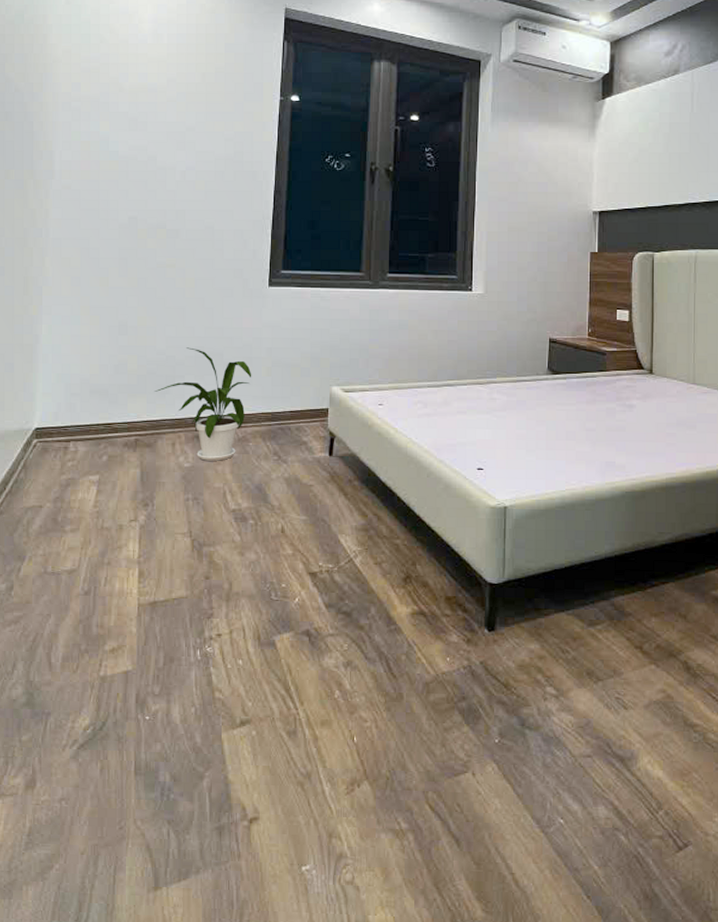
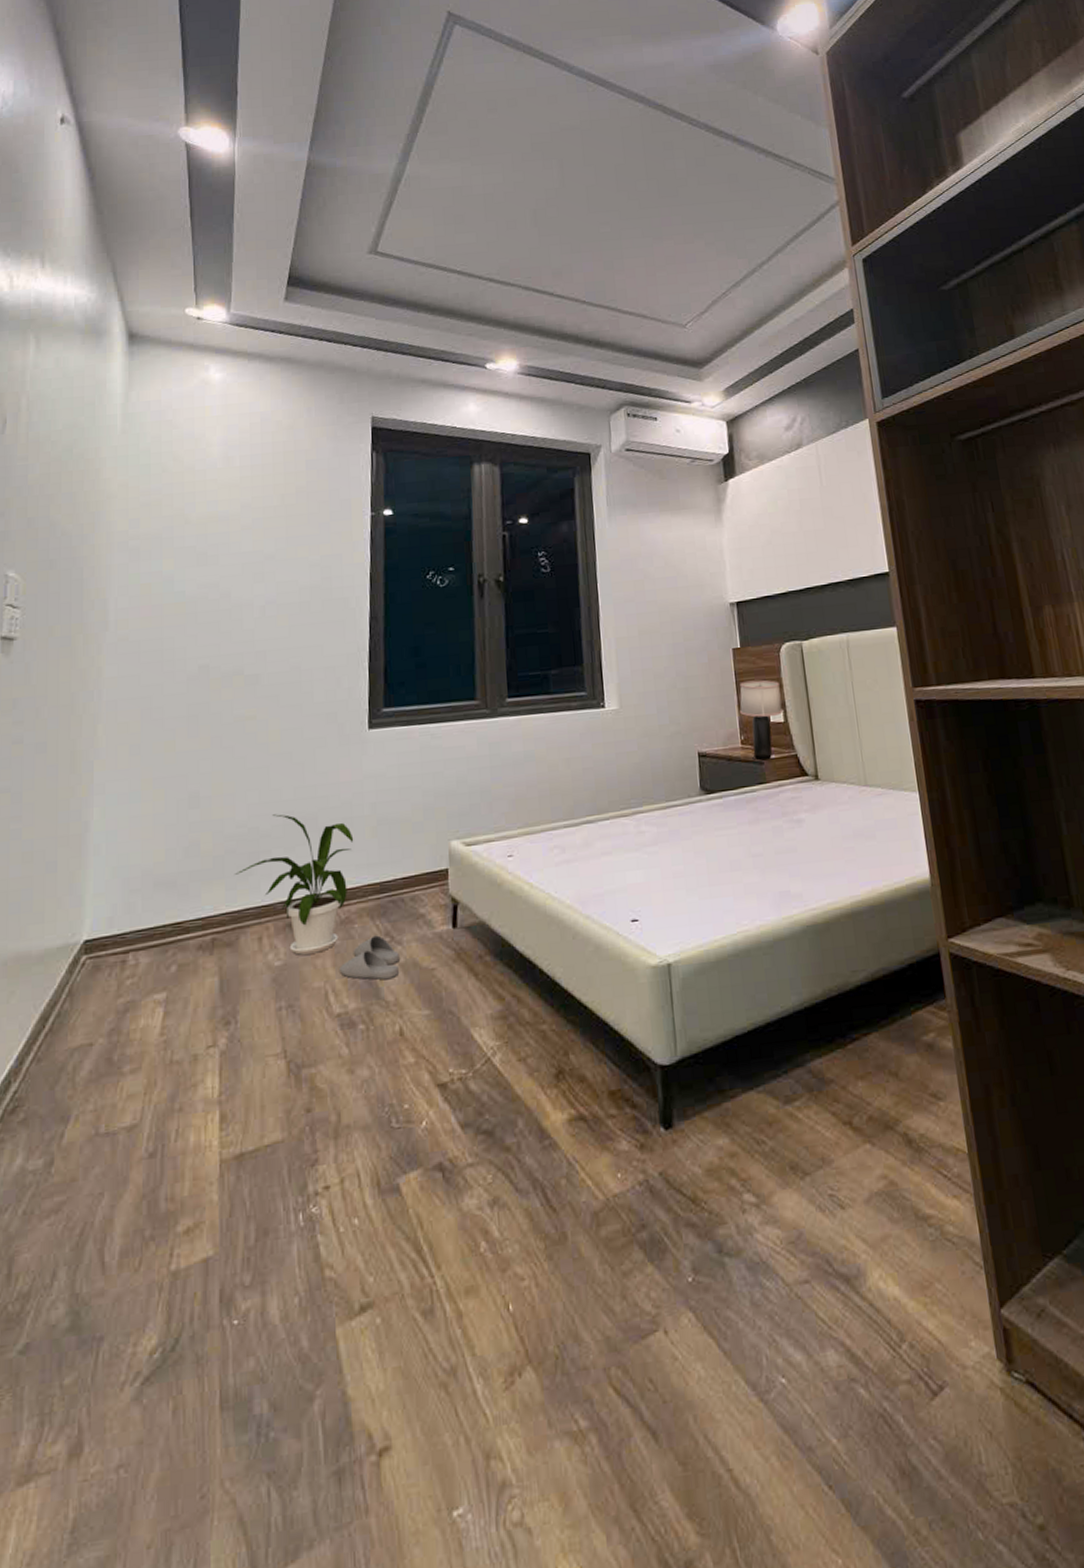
slippers: none [236,453,284,489] -> present [340,935,399,980]
table lamp: none [591,282,628,352] -> present [739,679,782,761]

